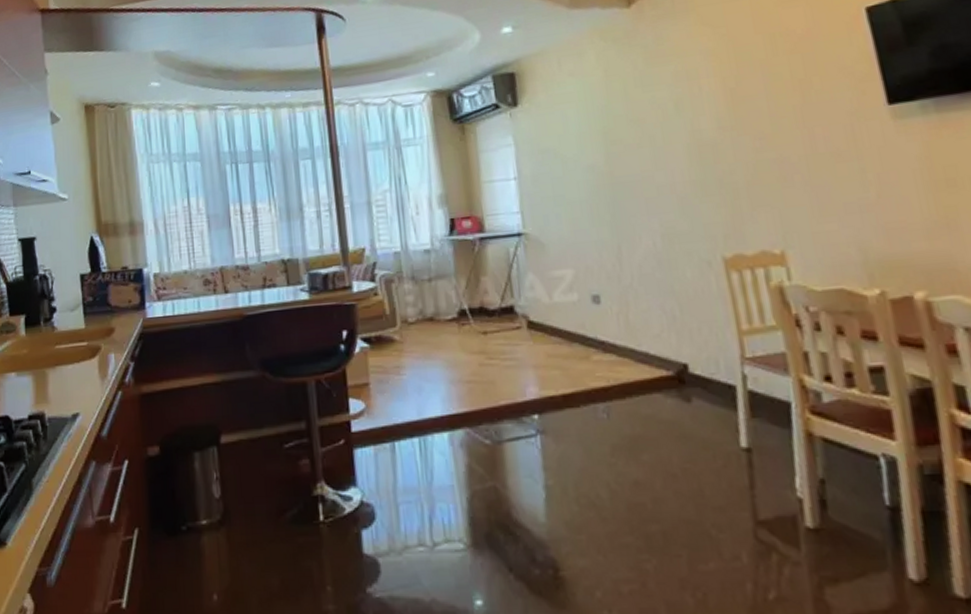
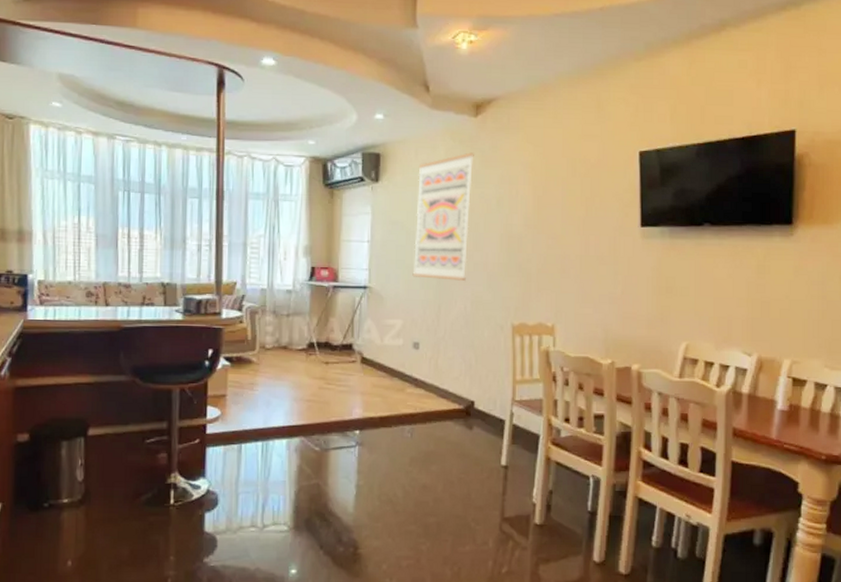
wall art: none [564,50,649,215] -> present [412,152,474,281]

